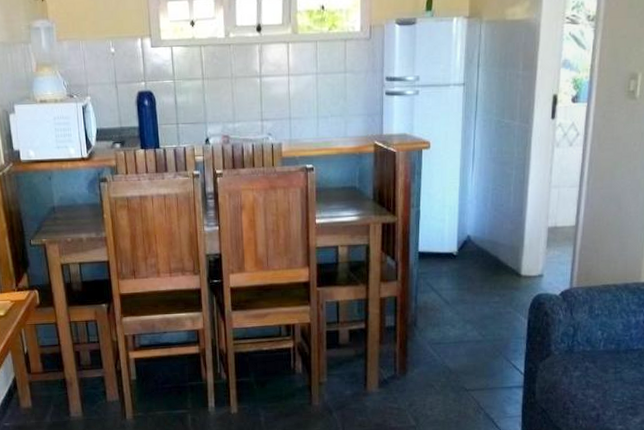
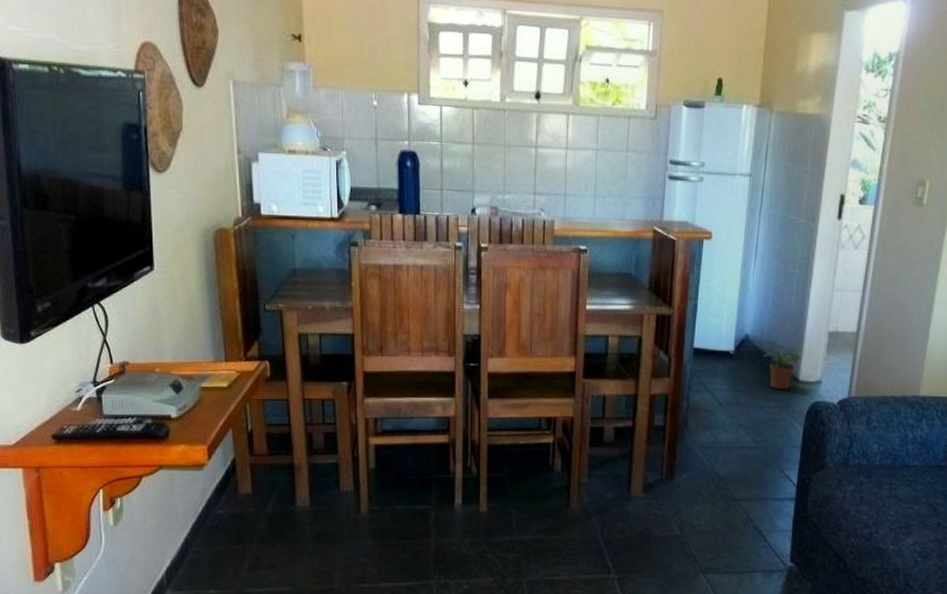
potted plant: none [485,248,523,285] -> present [763,350,802,390]

